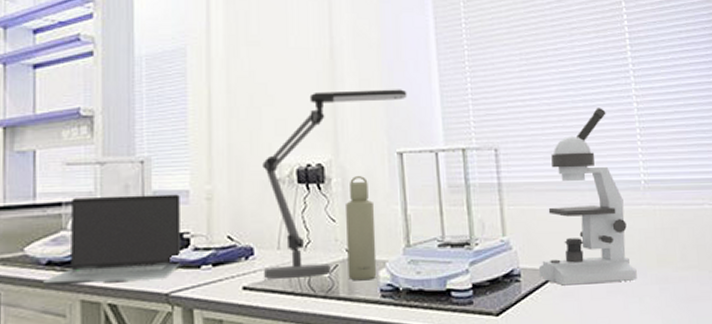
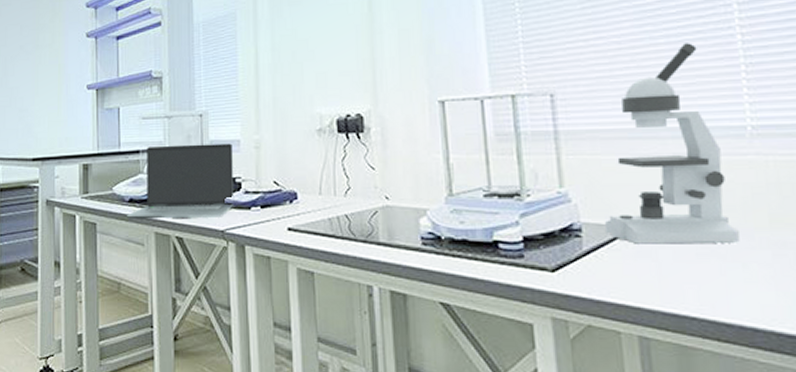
desk lamp: present [263,89,407,280] -> none [305,36,450,223]
bottle: present [346,176,377,281] -> none [385,125,418,228]

